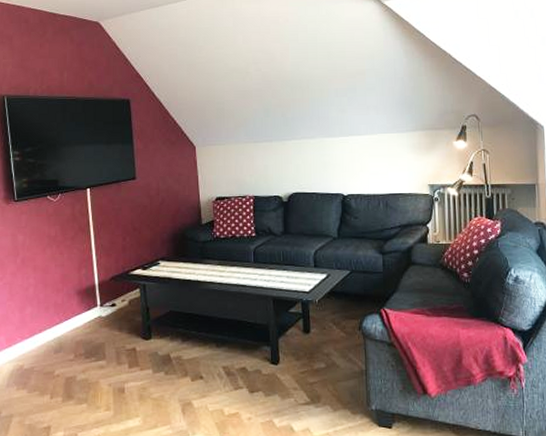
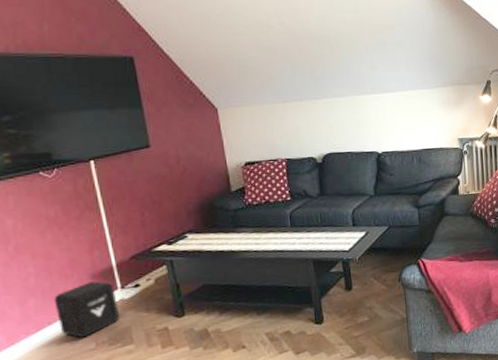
air purifier: none [46,297,97,348] -> present [54,281,120,338]

